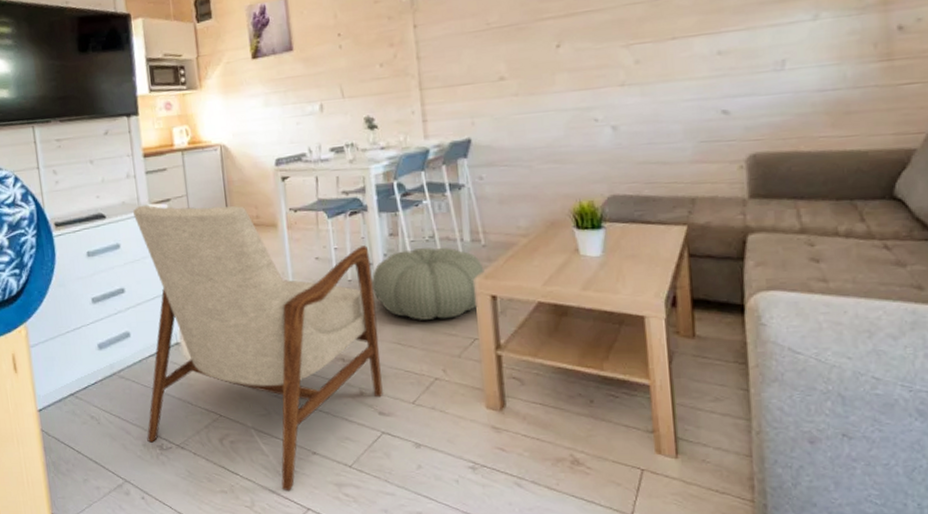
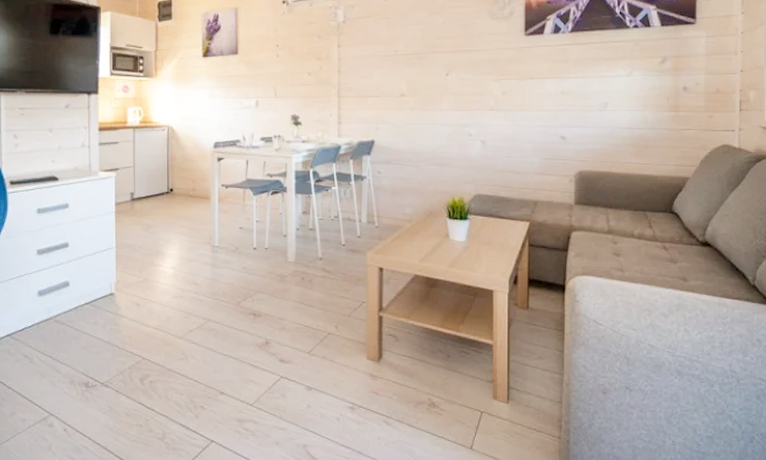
armchair: present [133,204,383,492] -> none [75,171,286,426]
pouf: present [372,247,486,320] -> none [285,225,377,284]

